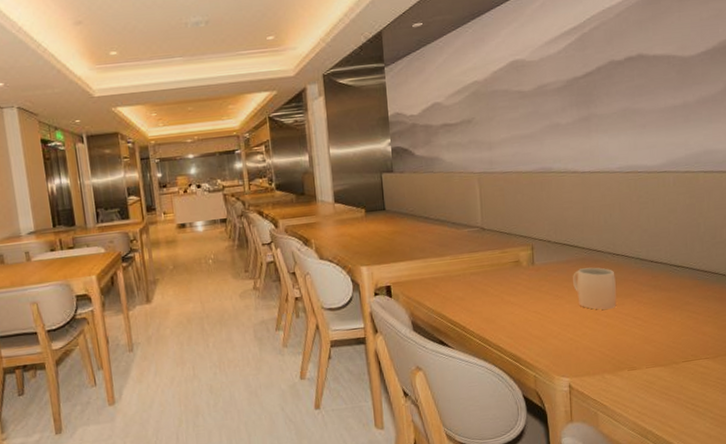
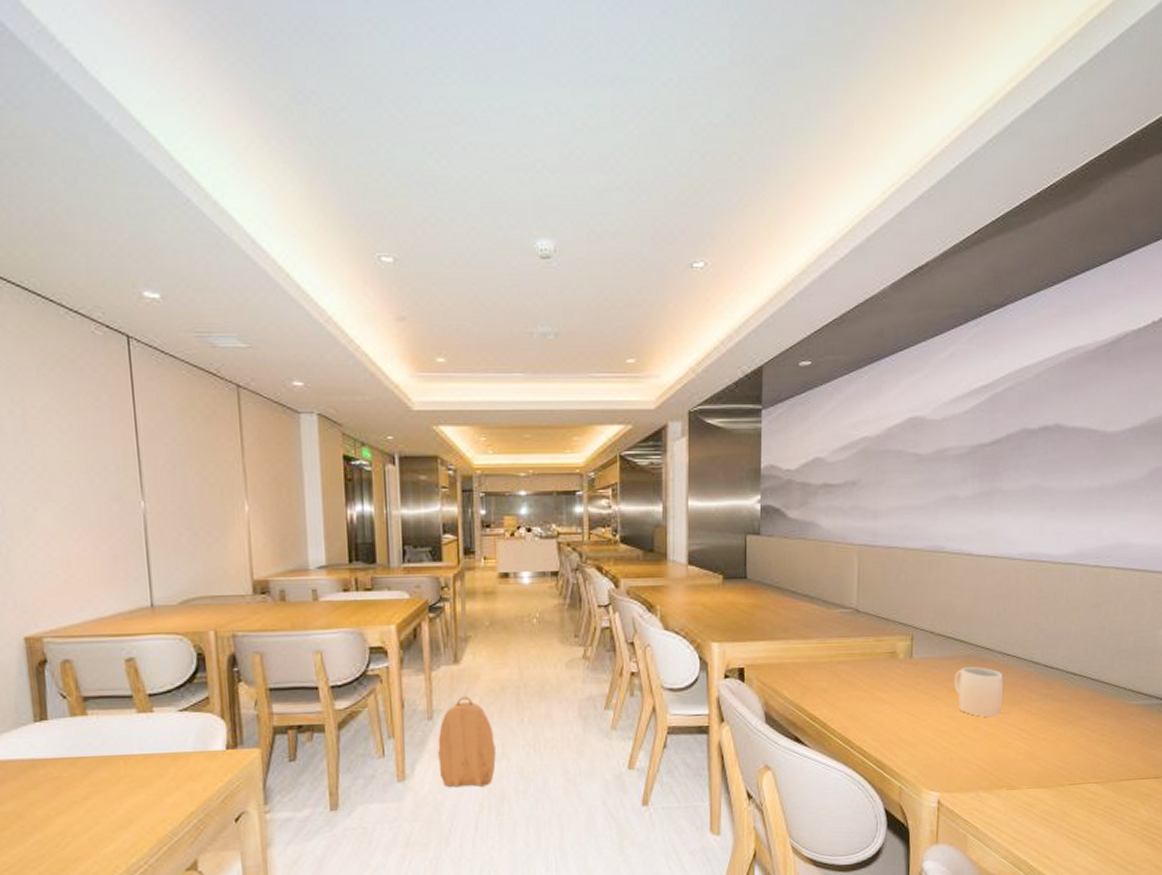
backpack: none [139,328,189,407] -> present [438,695,496,788]

